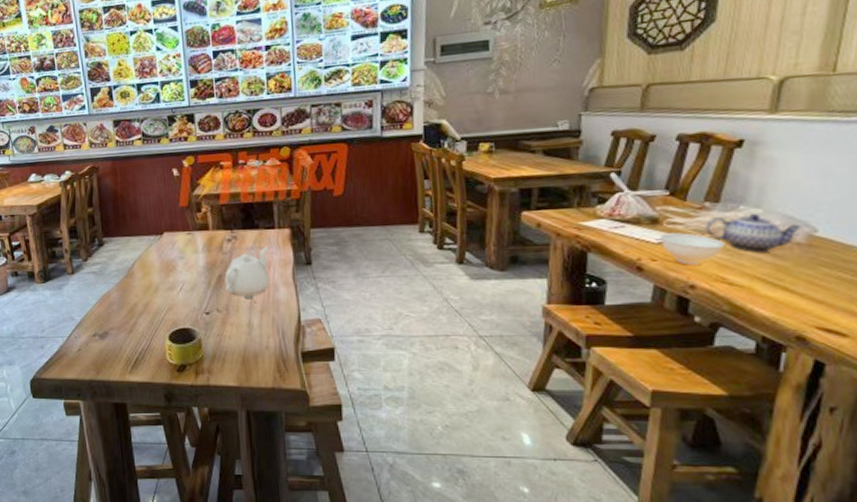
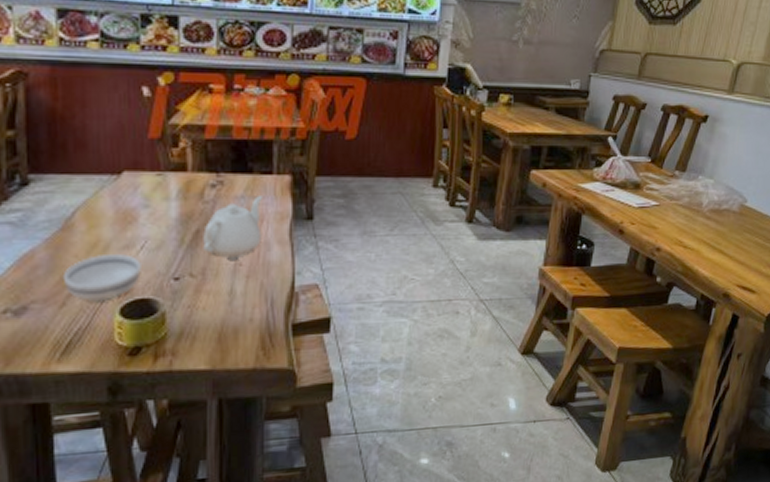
bowl: none [129,294,182,329] -> present [62,254,143,301]
bowl: present [659,233,724,266] -> none [639,198,685,230]
teapot: present [706,214,803,252] -> none [673,184,738,219]

